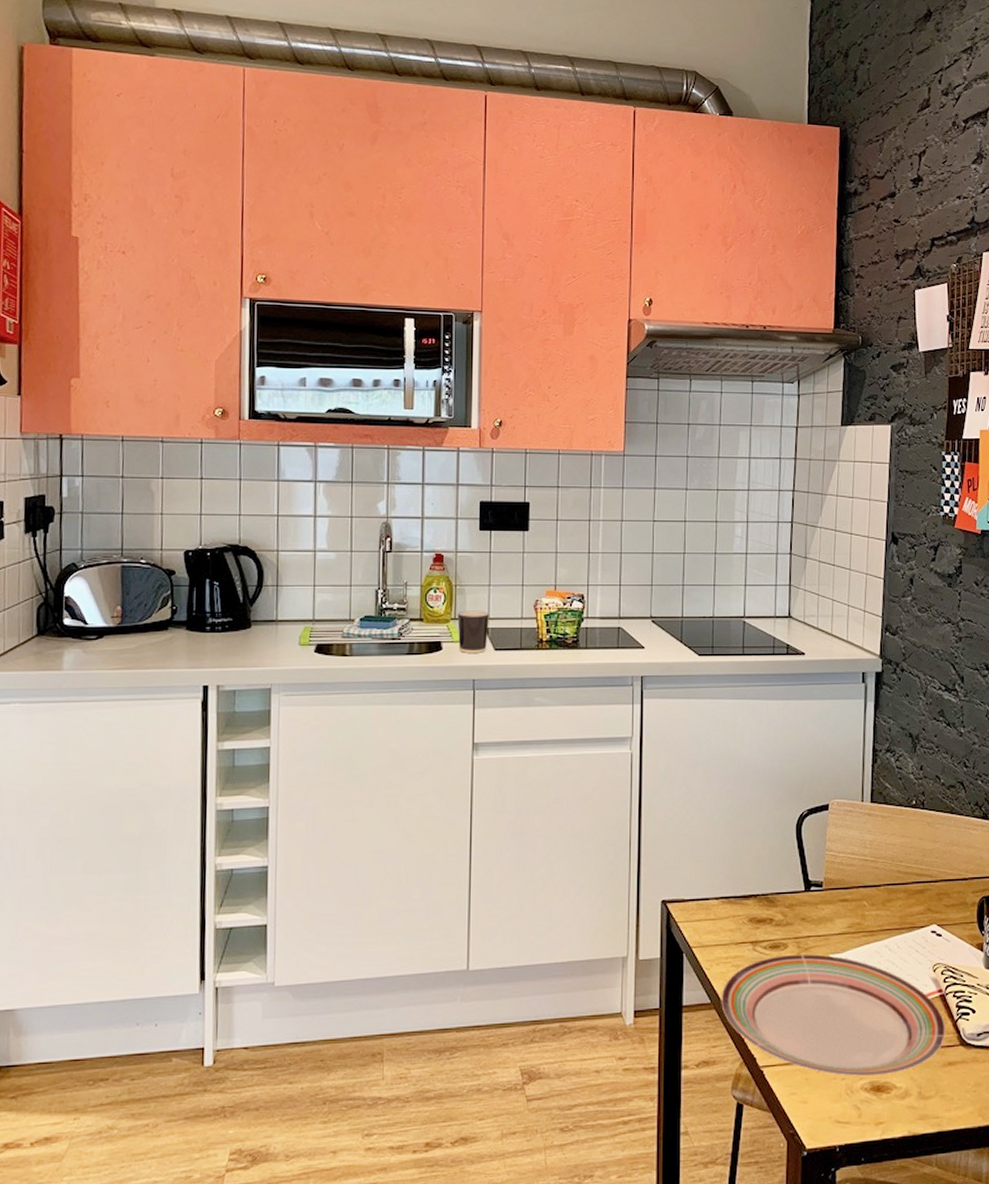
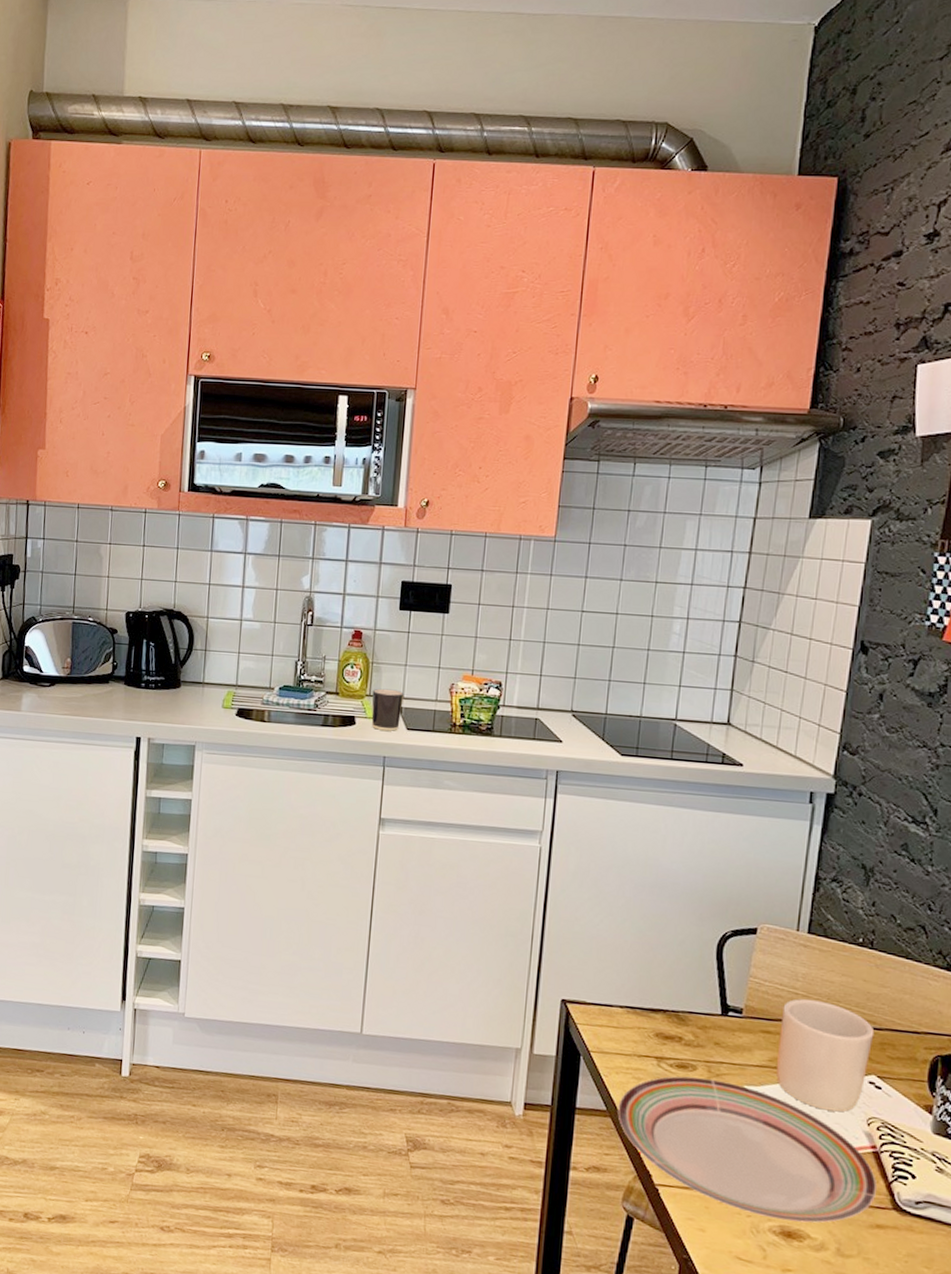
mug: none [854,863,932,965] -> present [776,998,875,1112]

